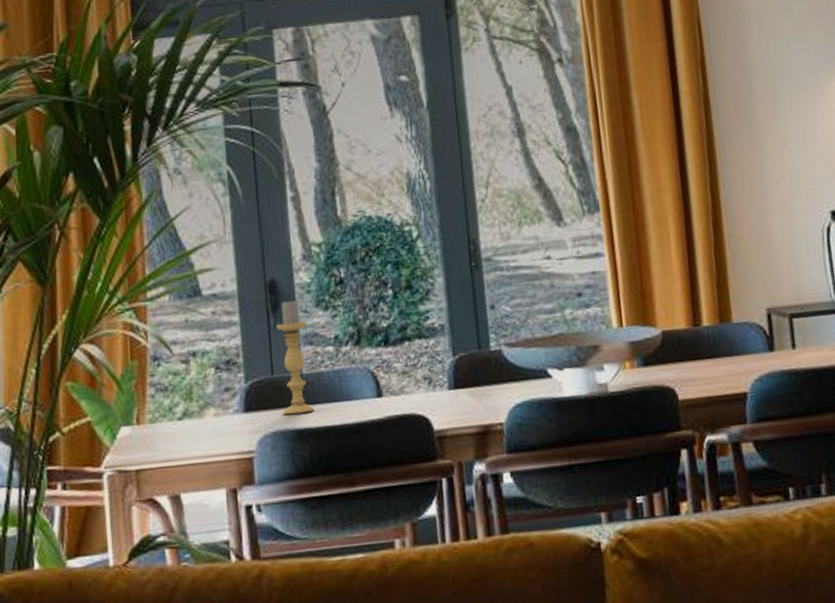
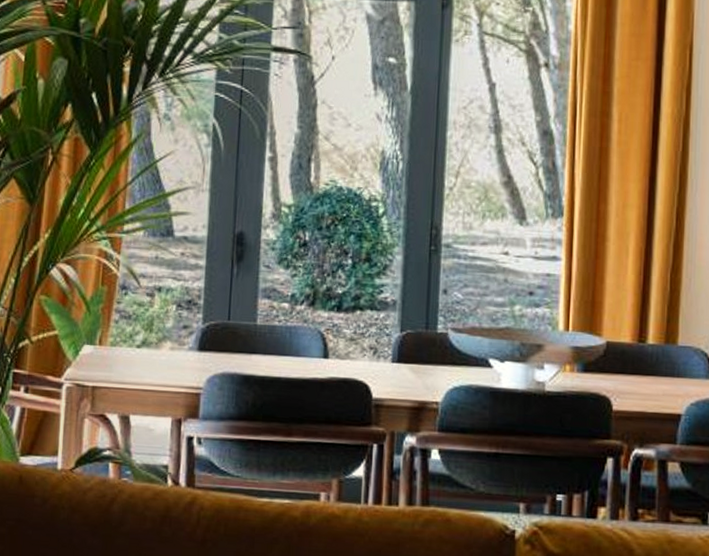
candle holder: present [276,299,315,415] -> none [233,252,266,361]

